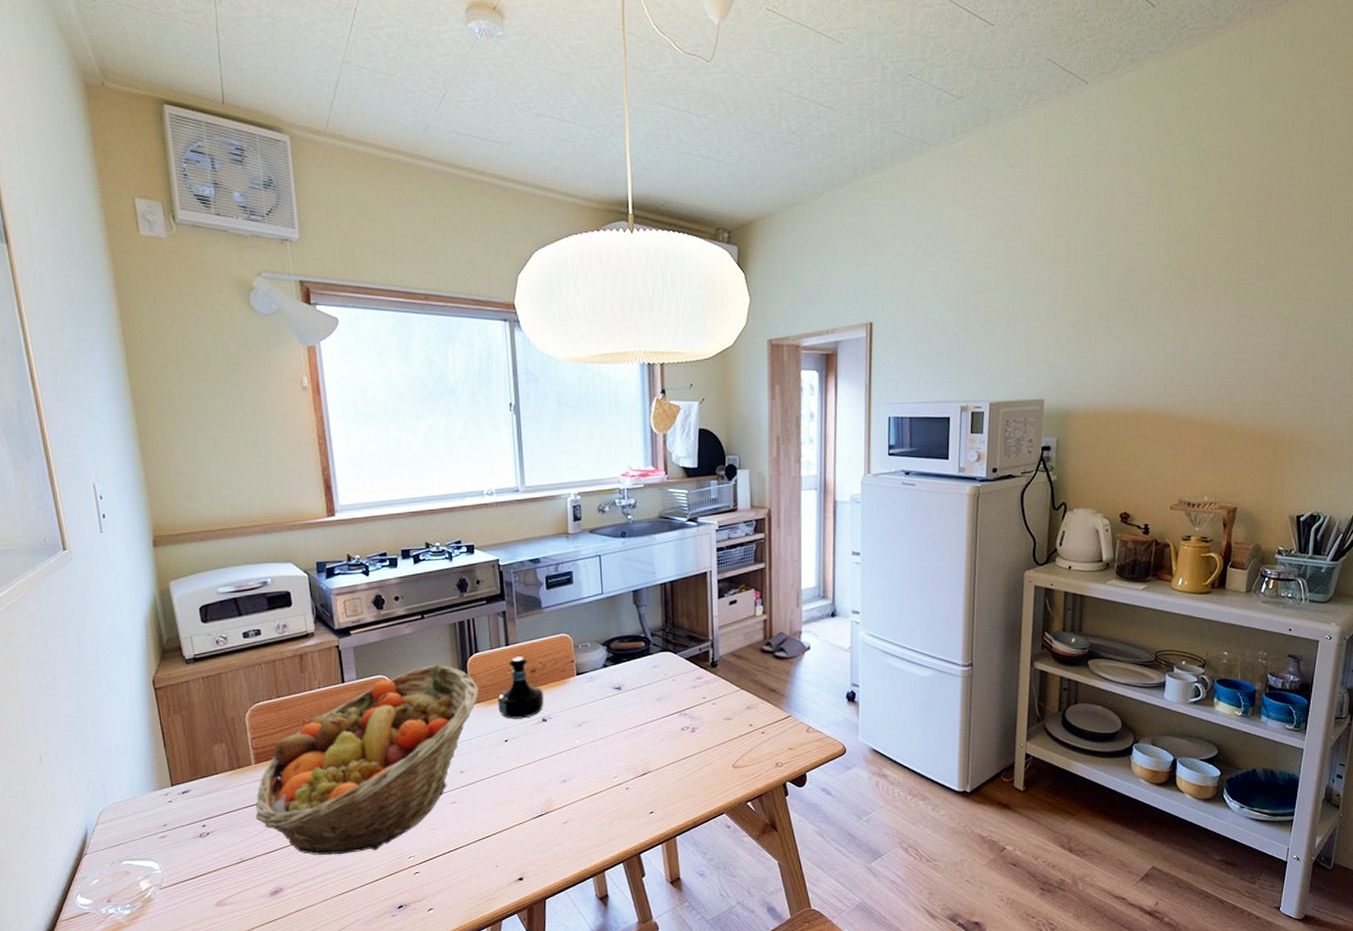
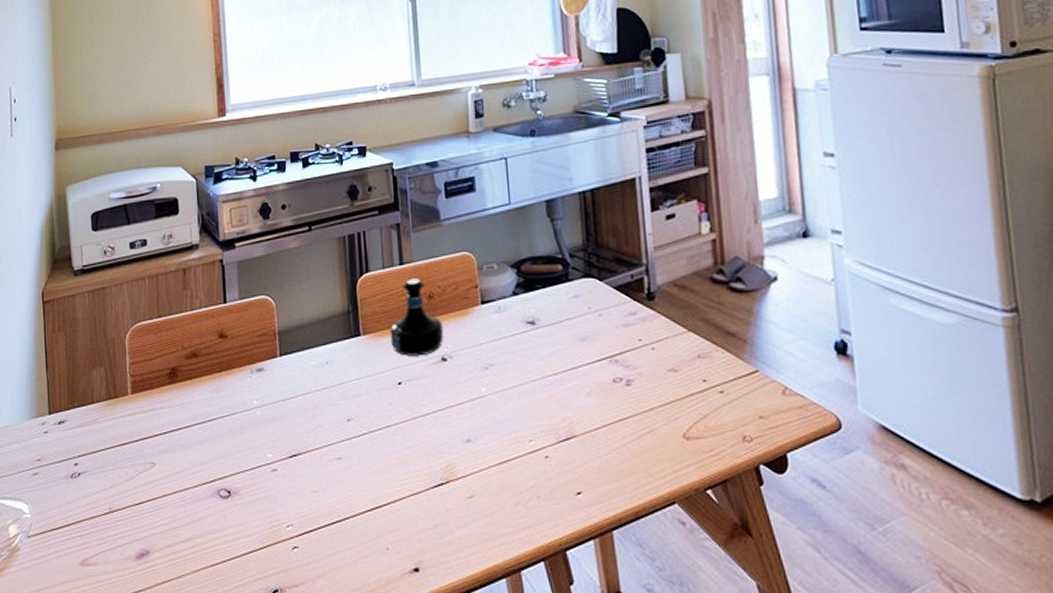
fruit basket: present [255,664,480,856] -> none [127,284,370,515]

